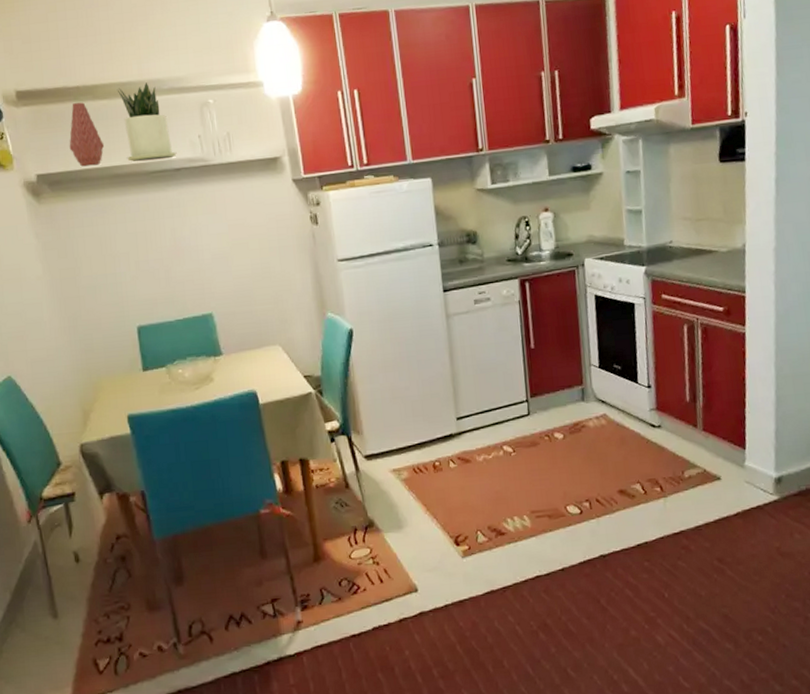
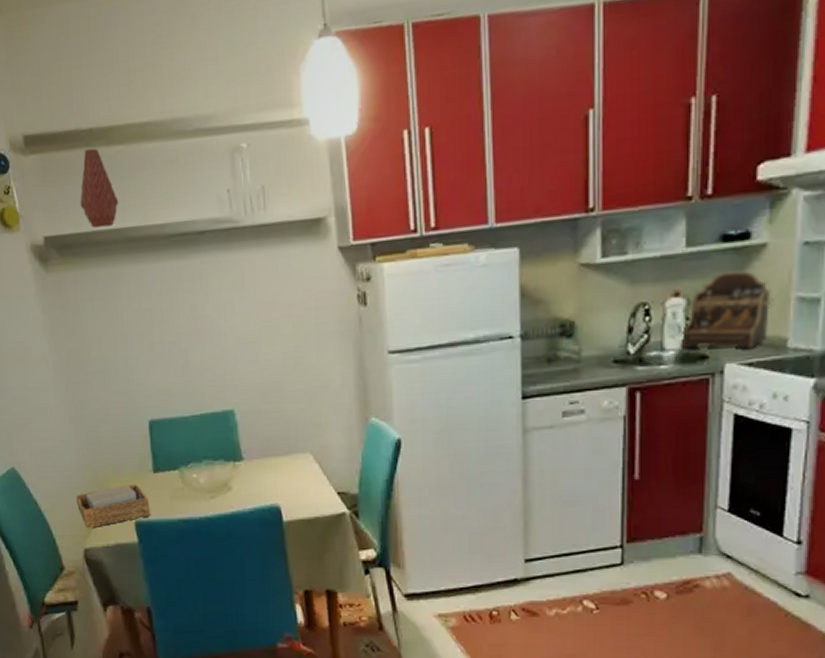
napkin holder: none [71,382,141,426] -> present [76,484,150,529]
planter: present [118,82,177,162] -> none [136,122,201,223]
spice rack: none [553,192,611,249] -> present [682,270,773,351]

